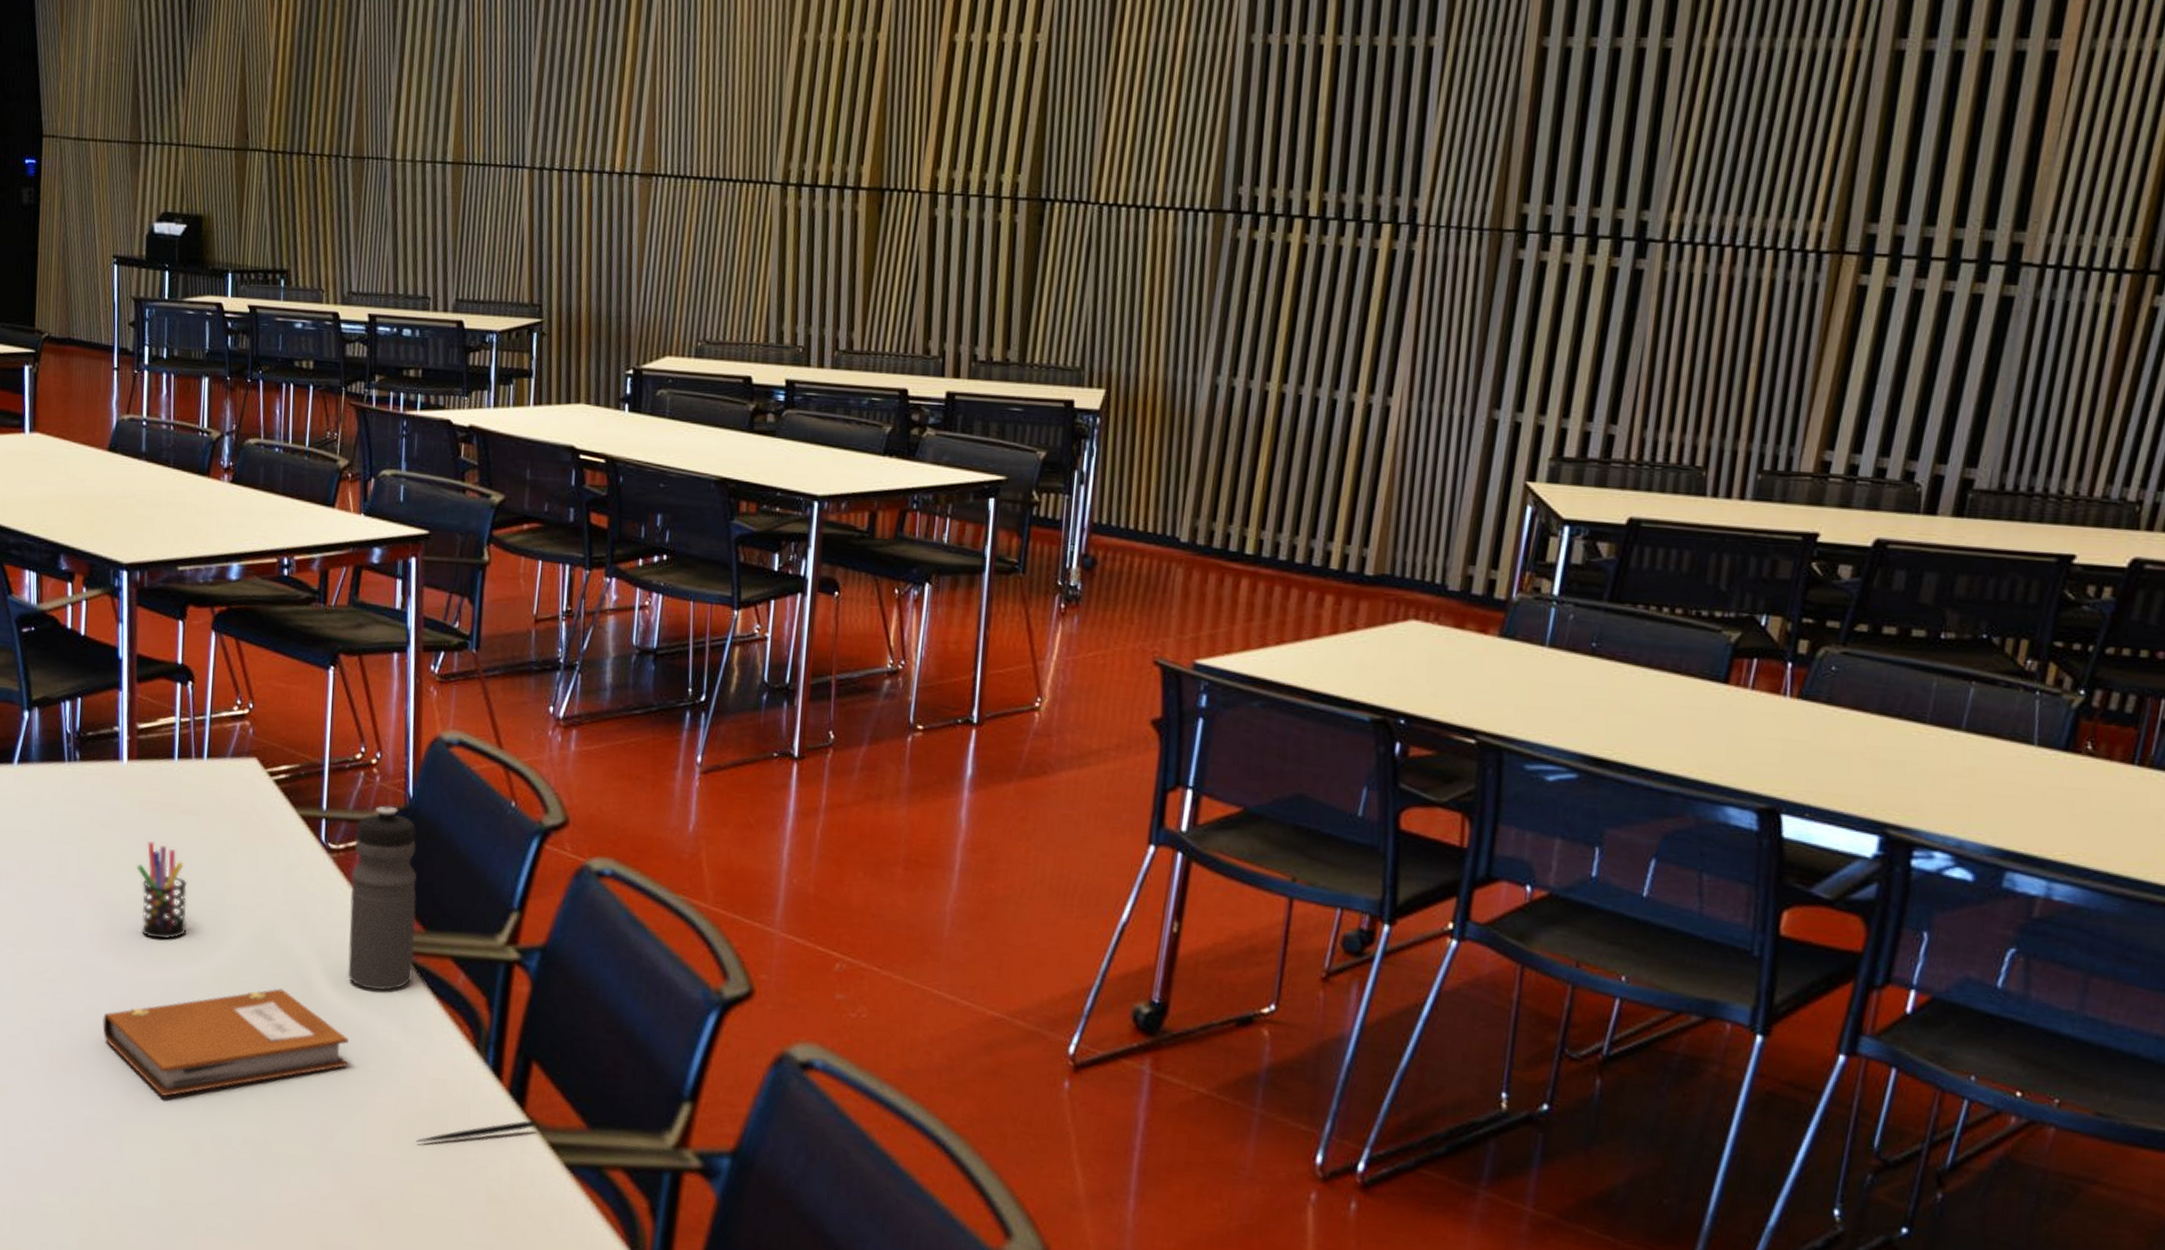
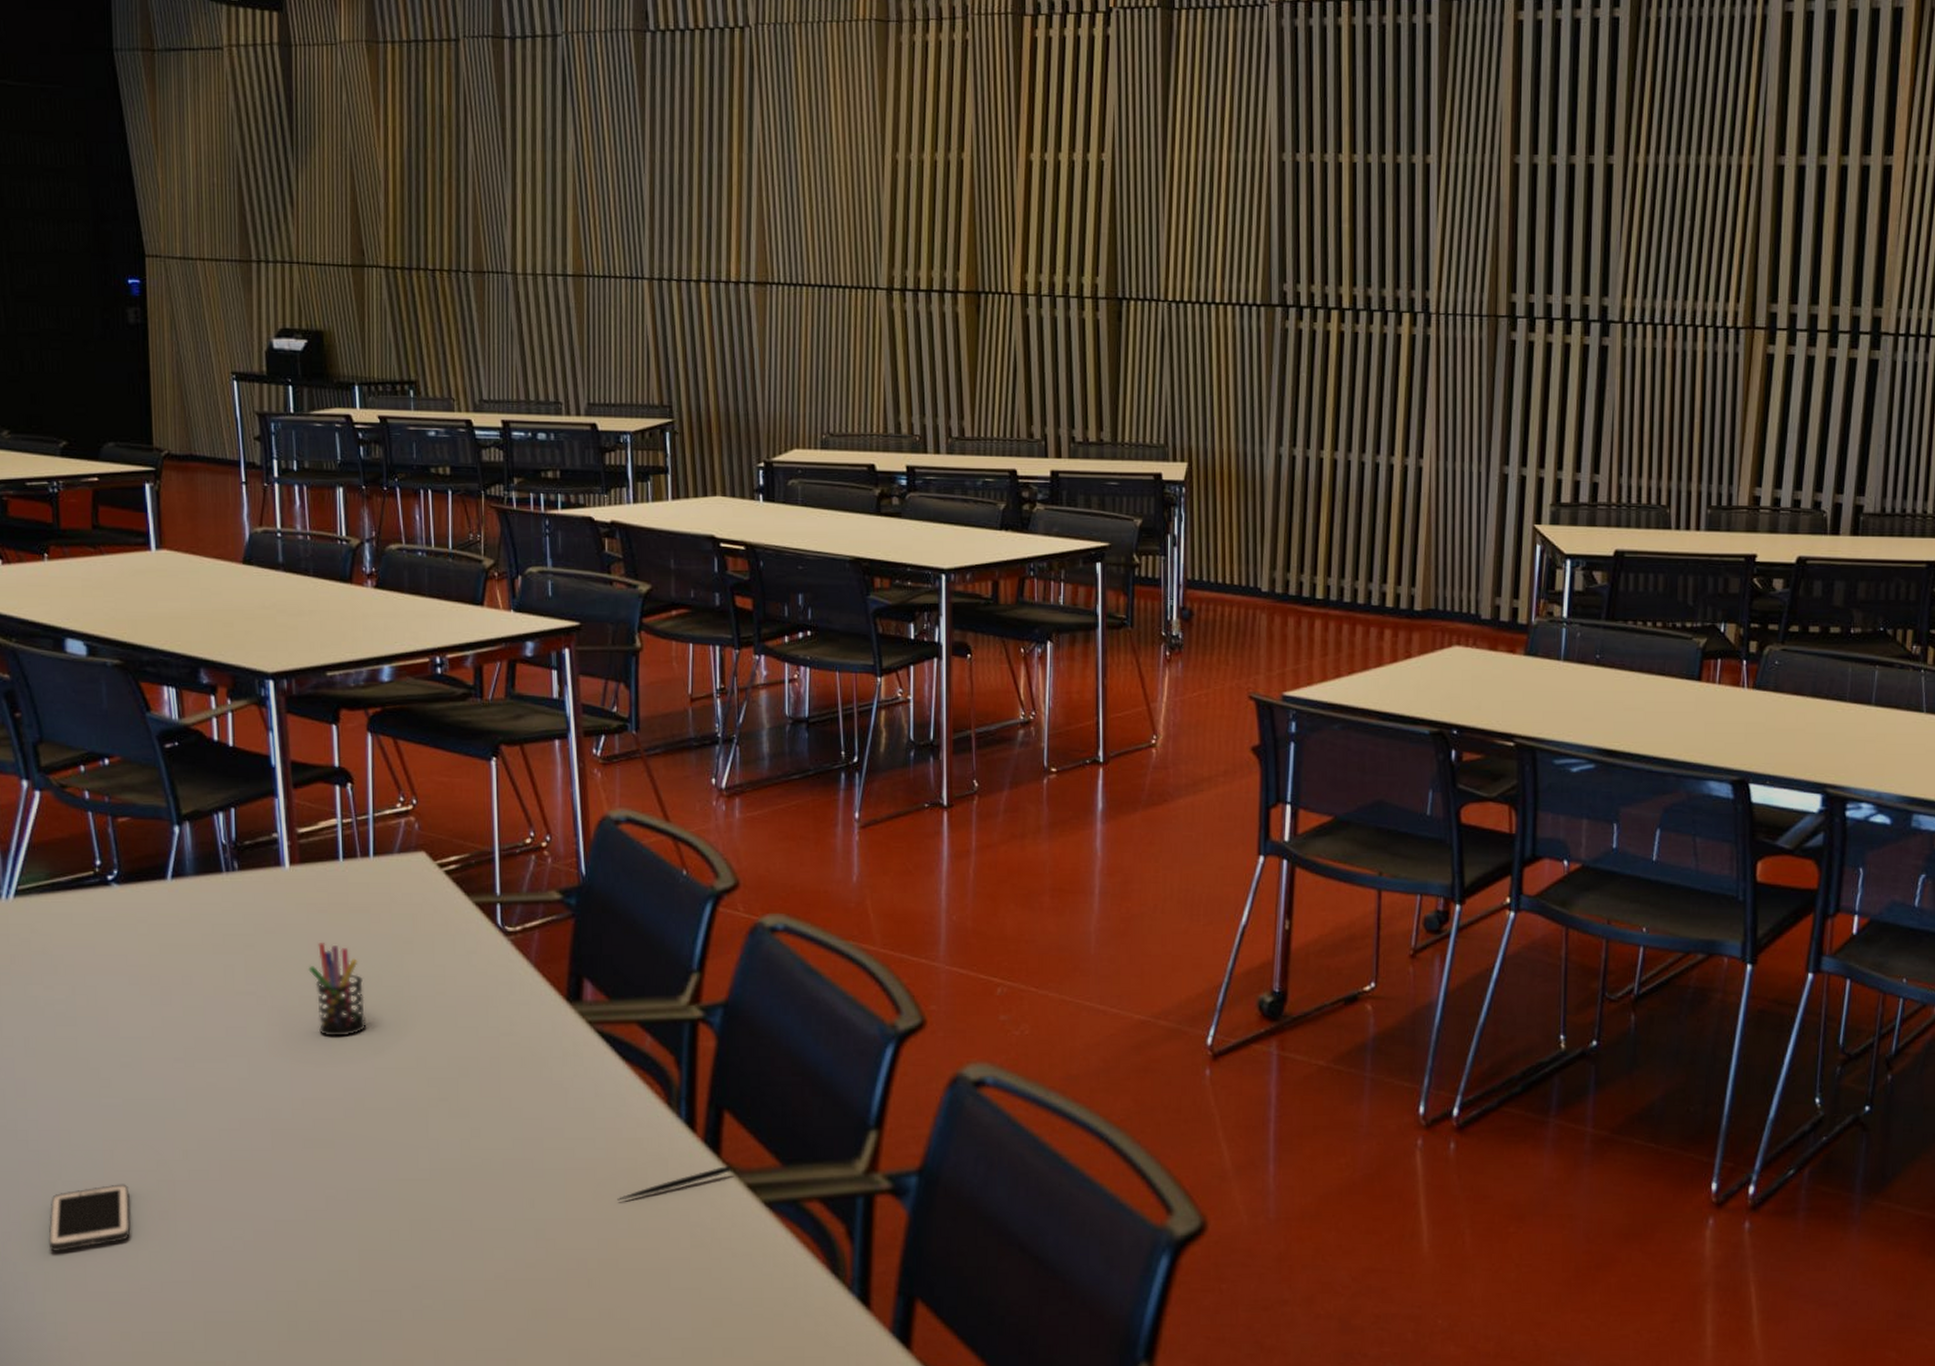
notebook: present [102,988,349,1097] -> none [285,1071,543,1190]
water bottle: present [348,805,417,991] -> none [530,885,600,1062]

